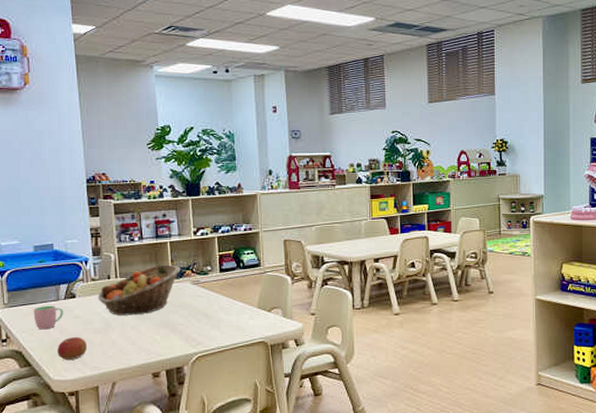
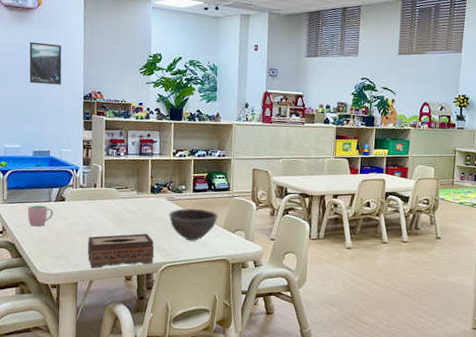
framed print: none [18,125,59,172] -> present [29,41,62,85]
apple: present [57,336,88,360] -> none [45,235,72,256]
fruit basket: present [98,265,180,316] -> none [84,179,159,223]
tissue box: none [106,323,183,369] -> present [87,233,155,269]
bowl: none [195,289,251,326] -> present [169,208,219,241]

